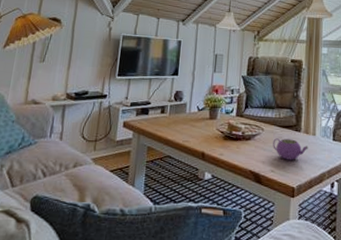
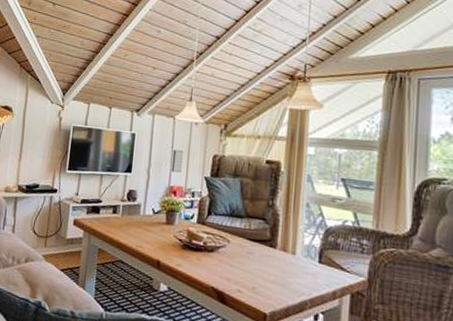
teapot: present [273,138,308,160] -> none [240,253,286,282]

